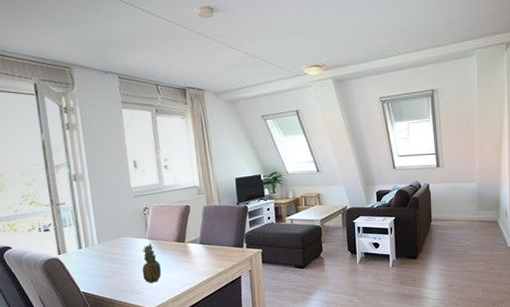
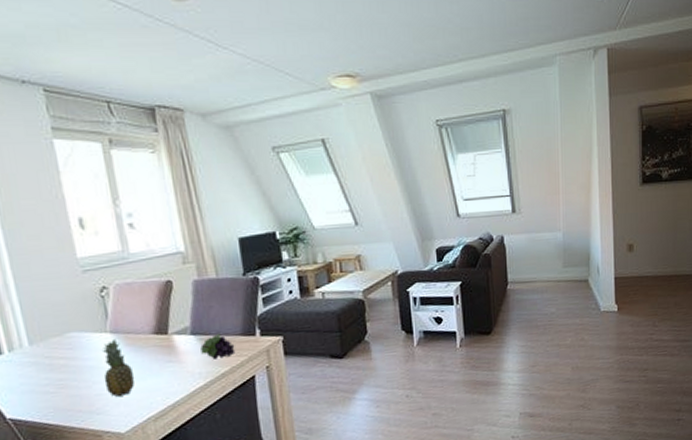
fruit: none [206,244,229,262] -> present [200,333,236,359]

